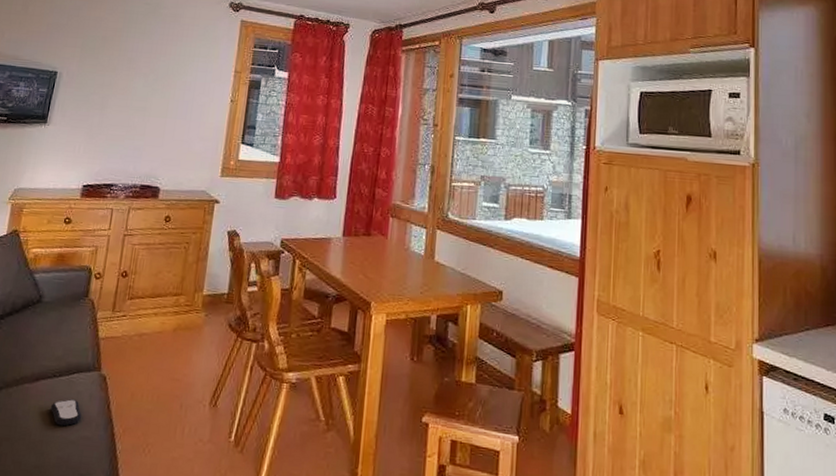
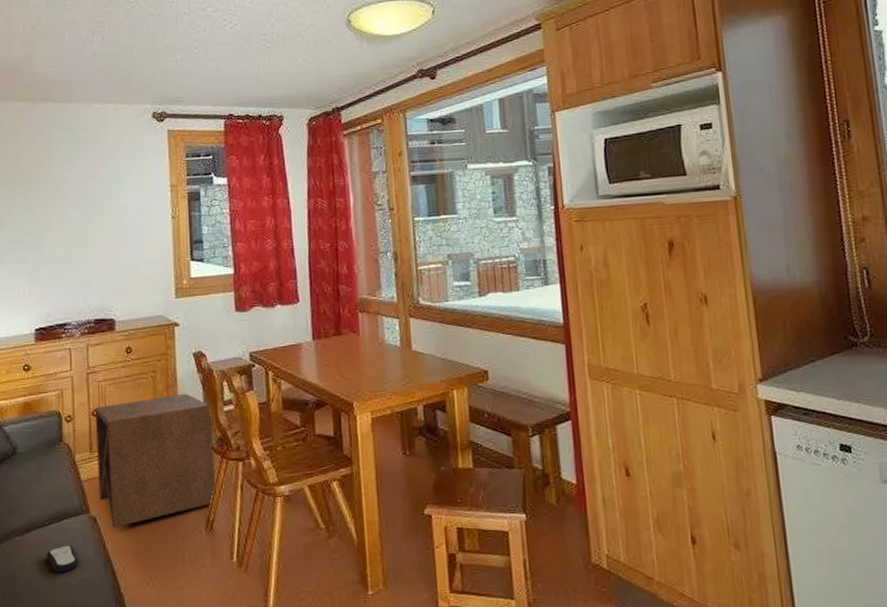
side table: none [113,268,236,390] -> present [94,393,216,528]

